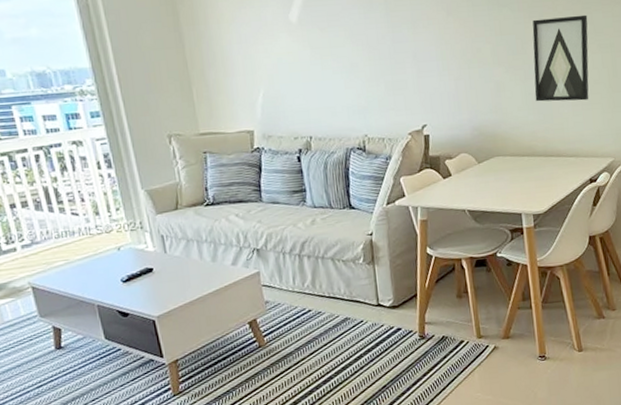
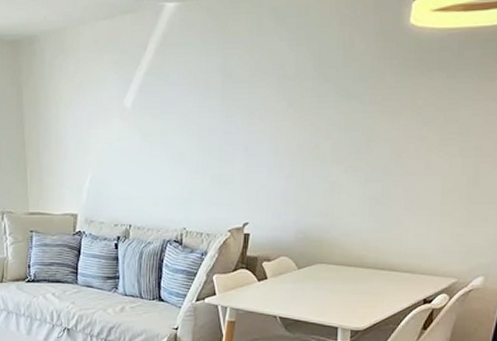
wall art: present [532,14,589,102] -> none [373,111,453,211]

